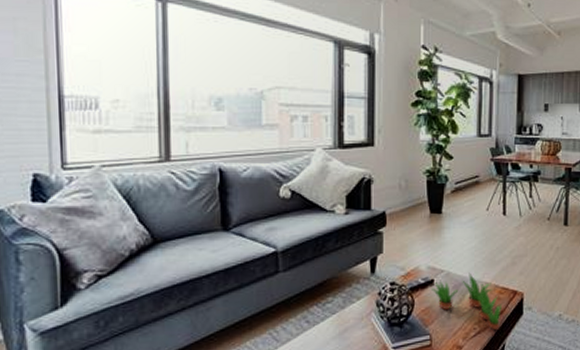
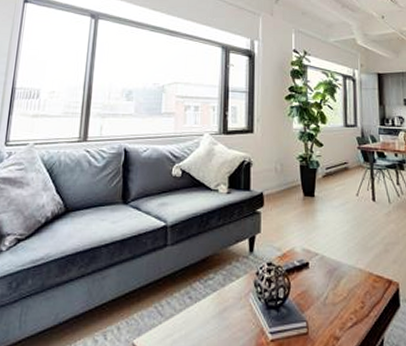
succulent plant: present [430,272,502,330] -> none [305,257,378,321]

